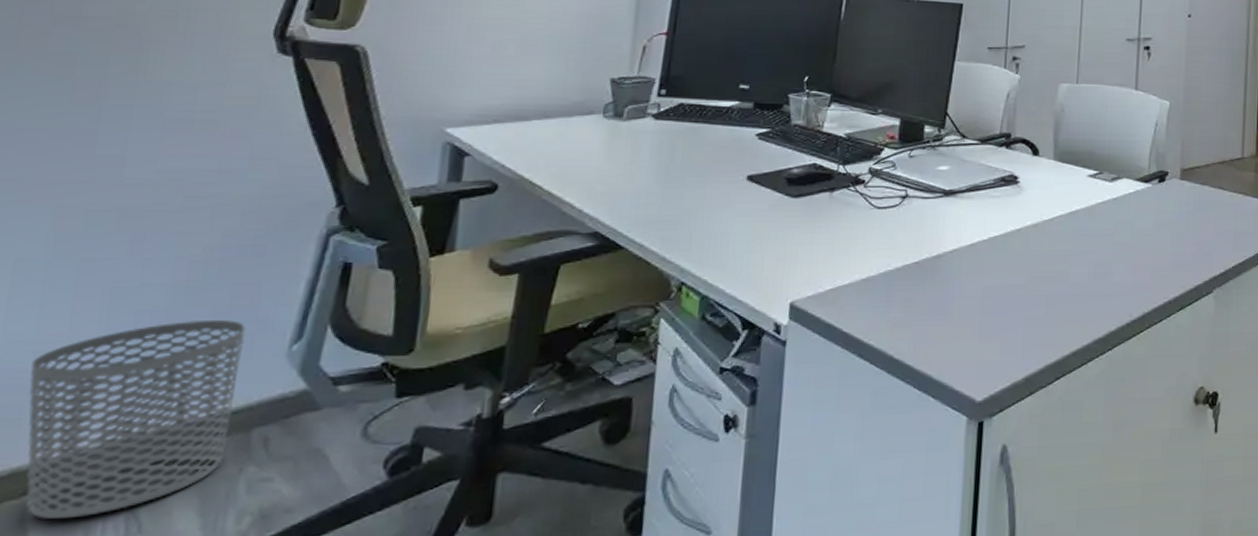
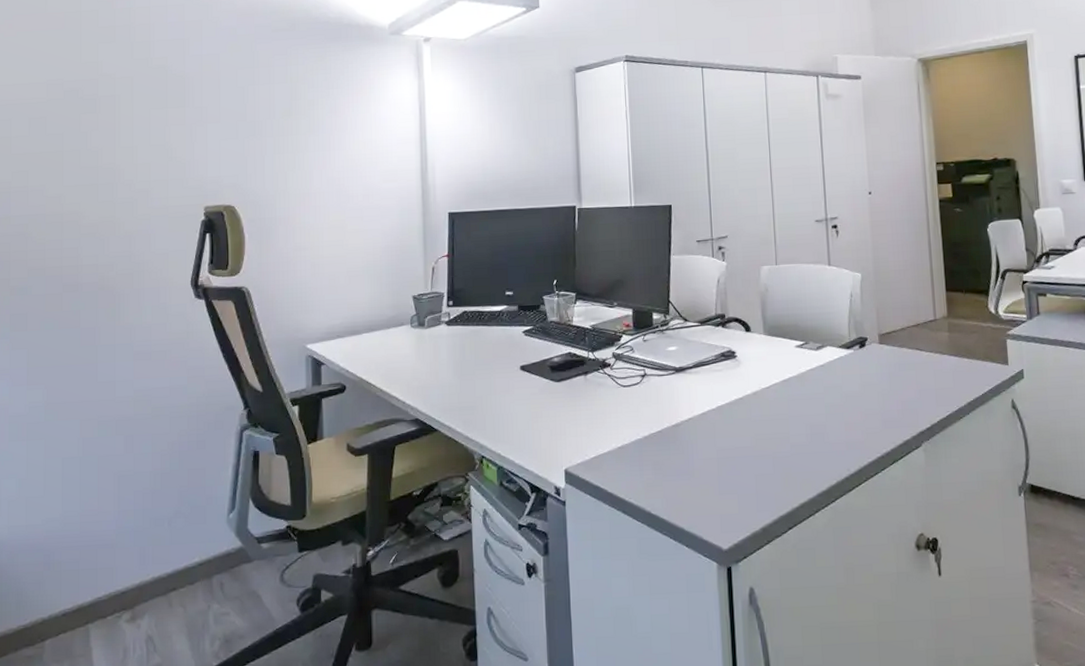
waste bin: present [26,320,245,520] -> none [81,497,200,641]

